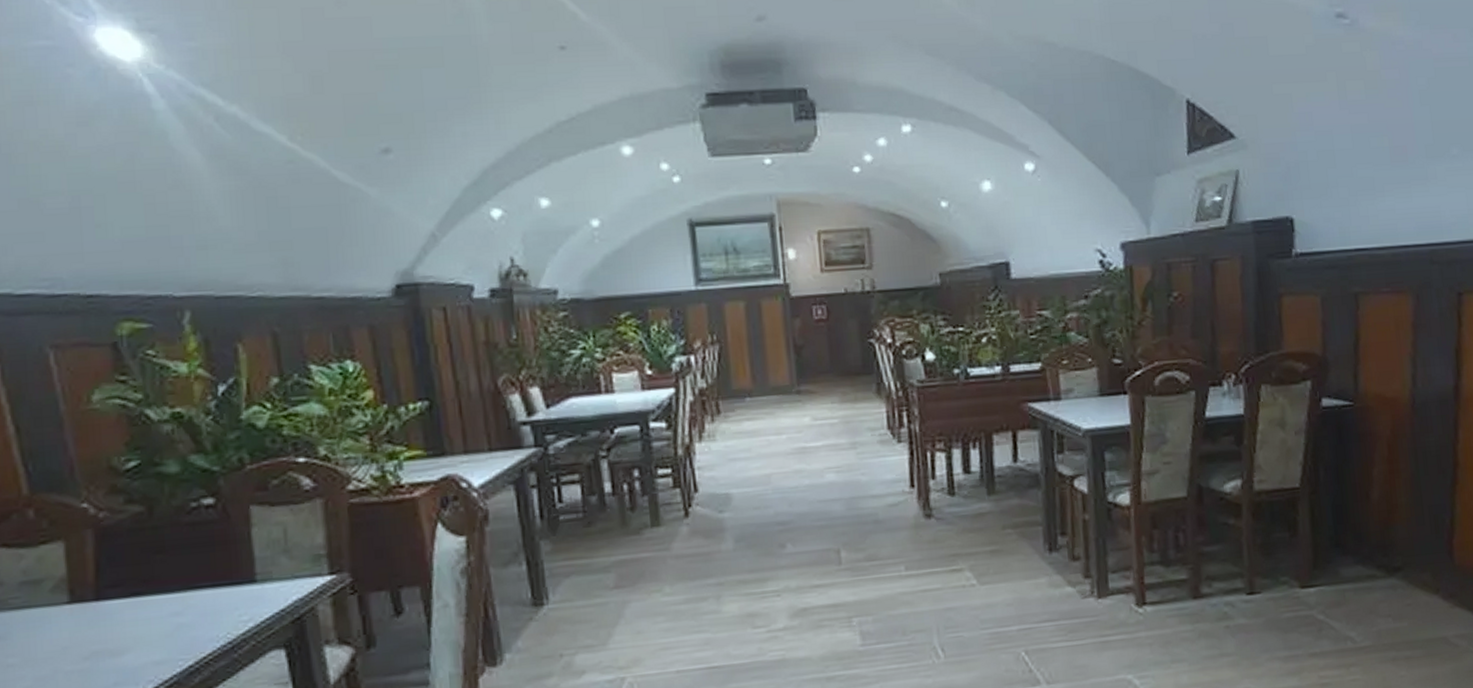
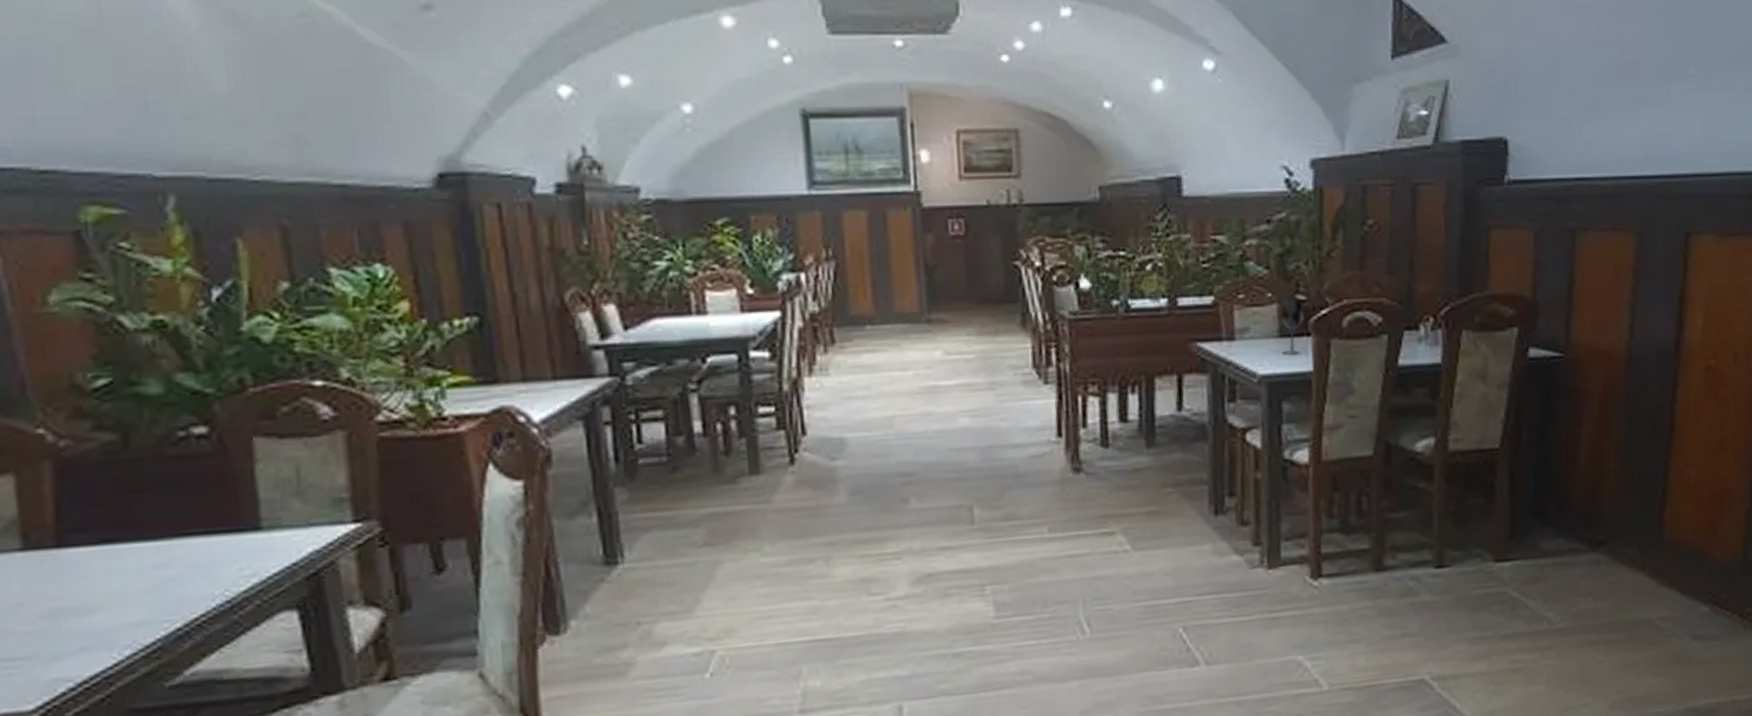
wine glass: none [1100,361,1121,412] -> present [1281,297,1305,356]

